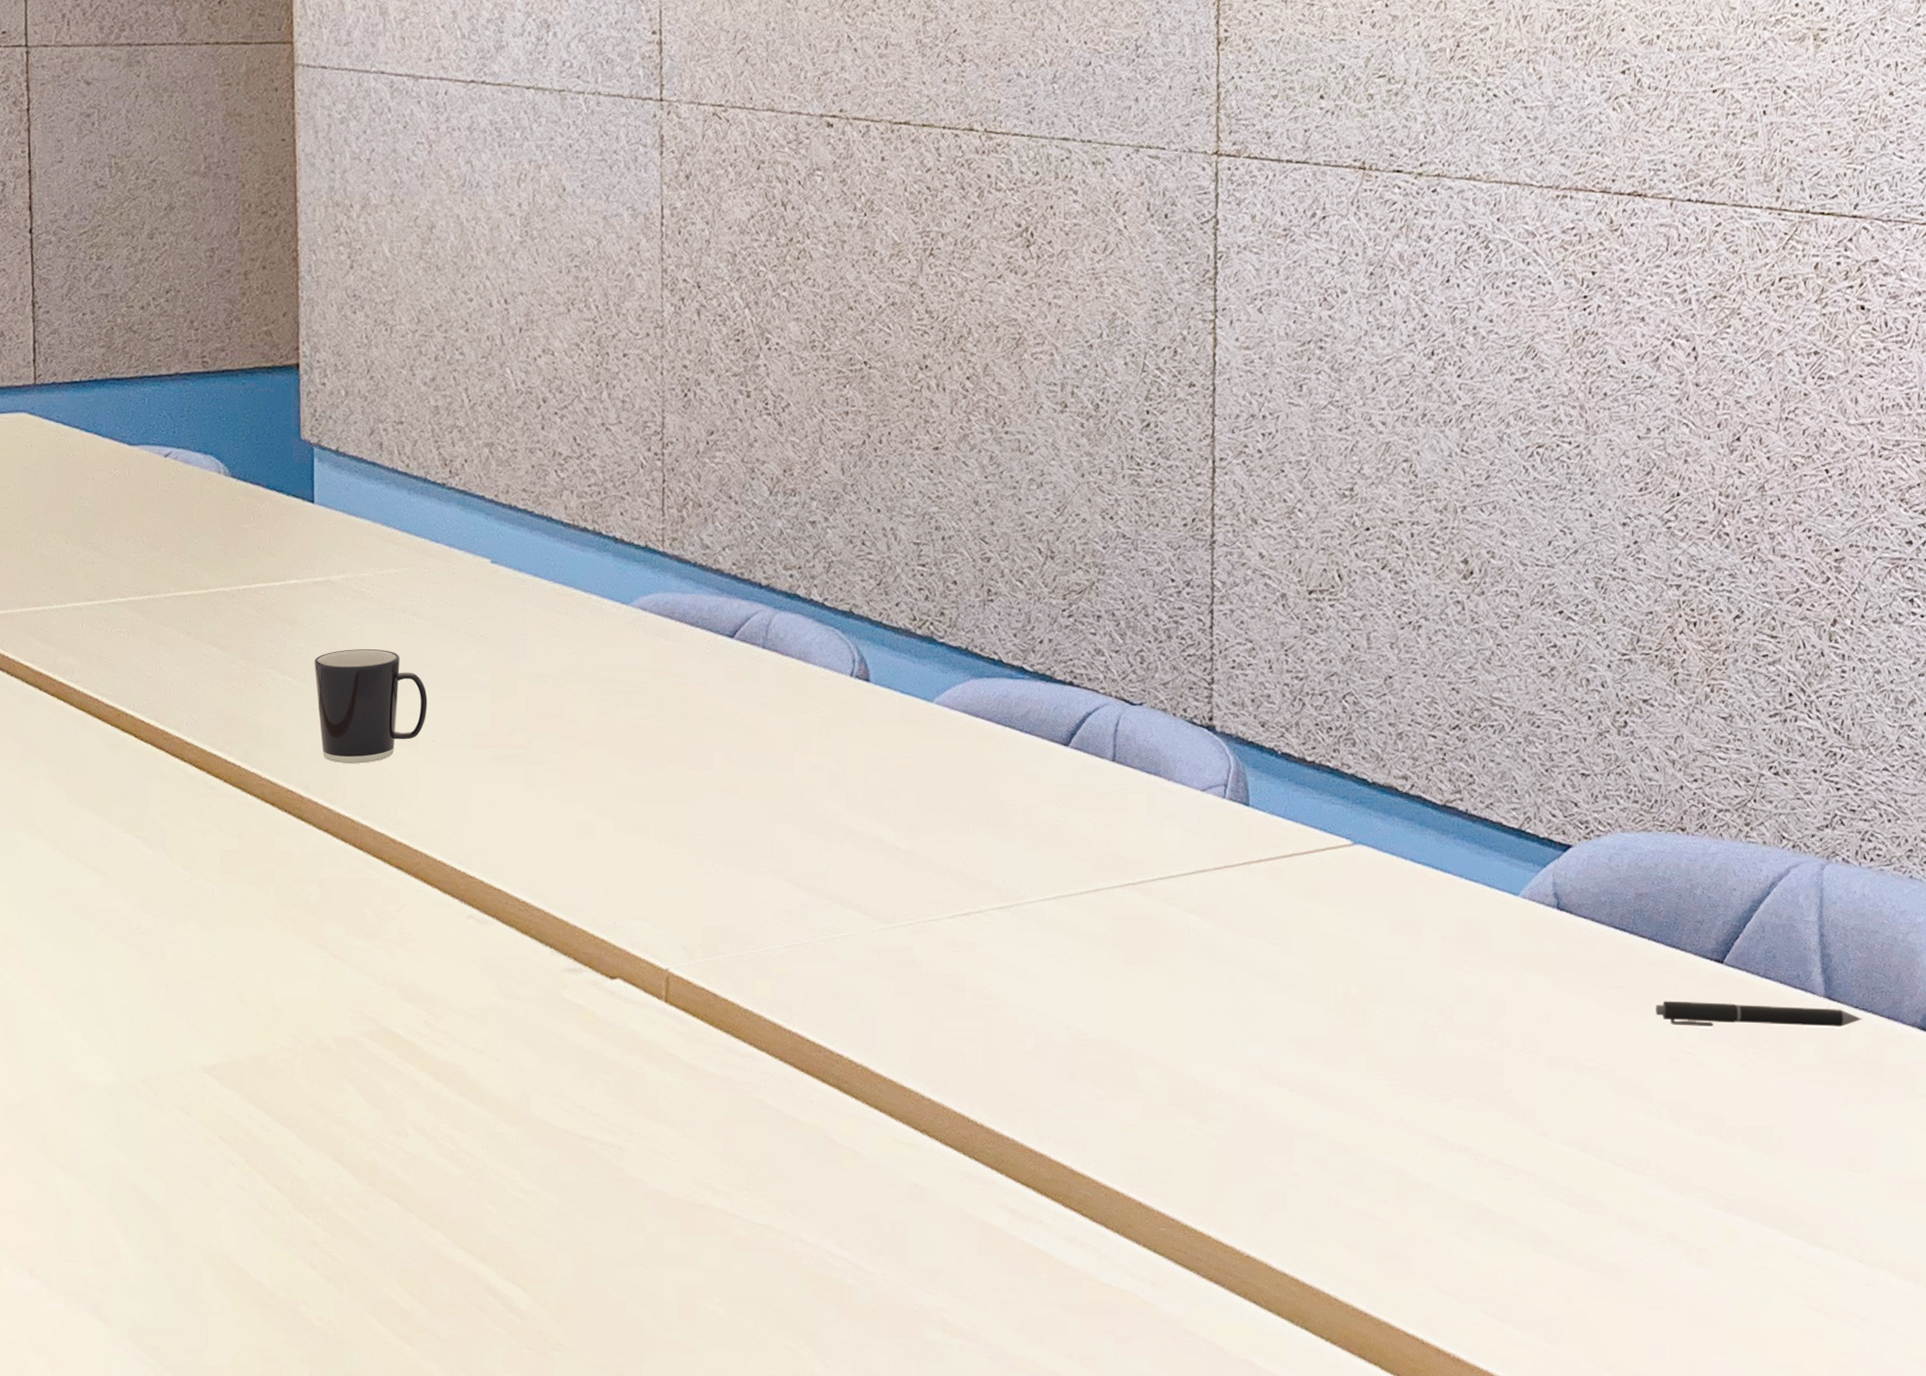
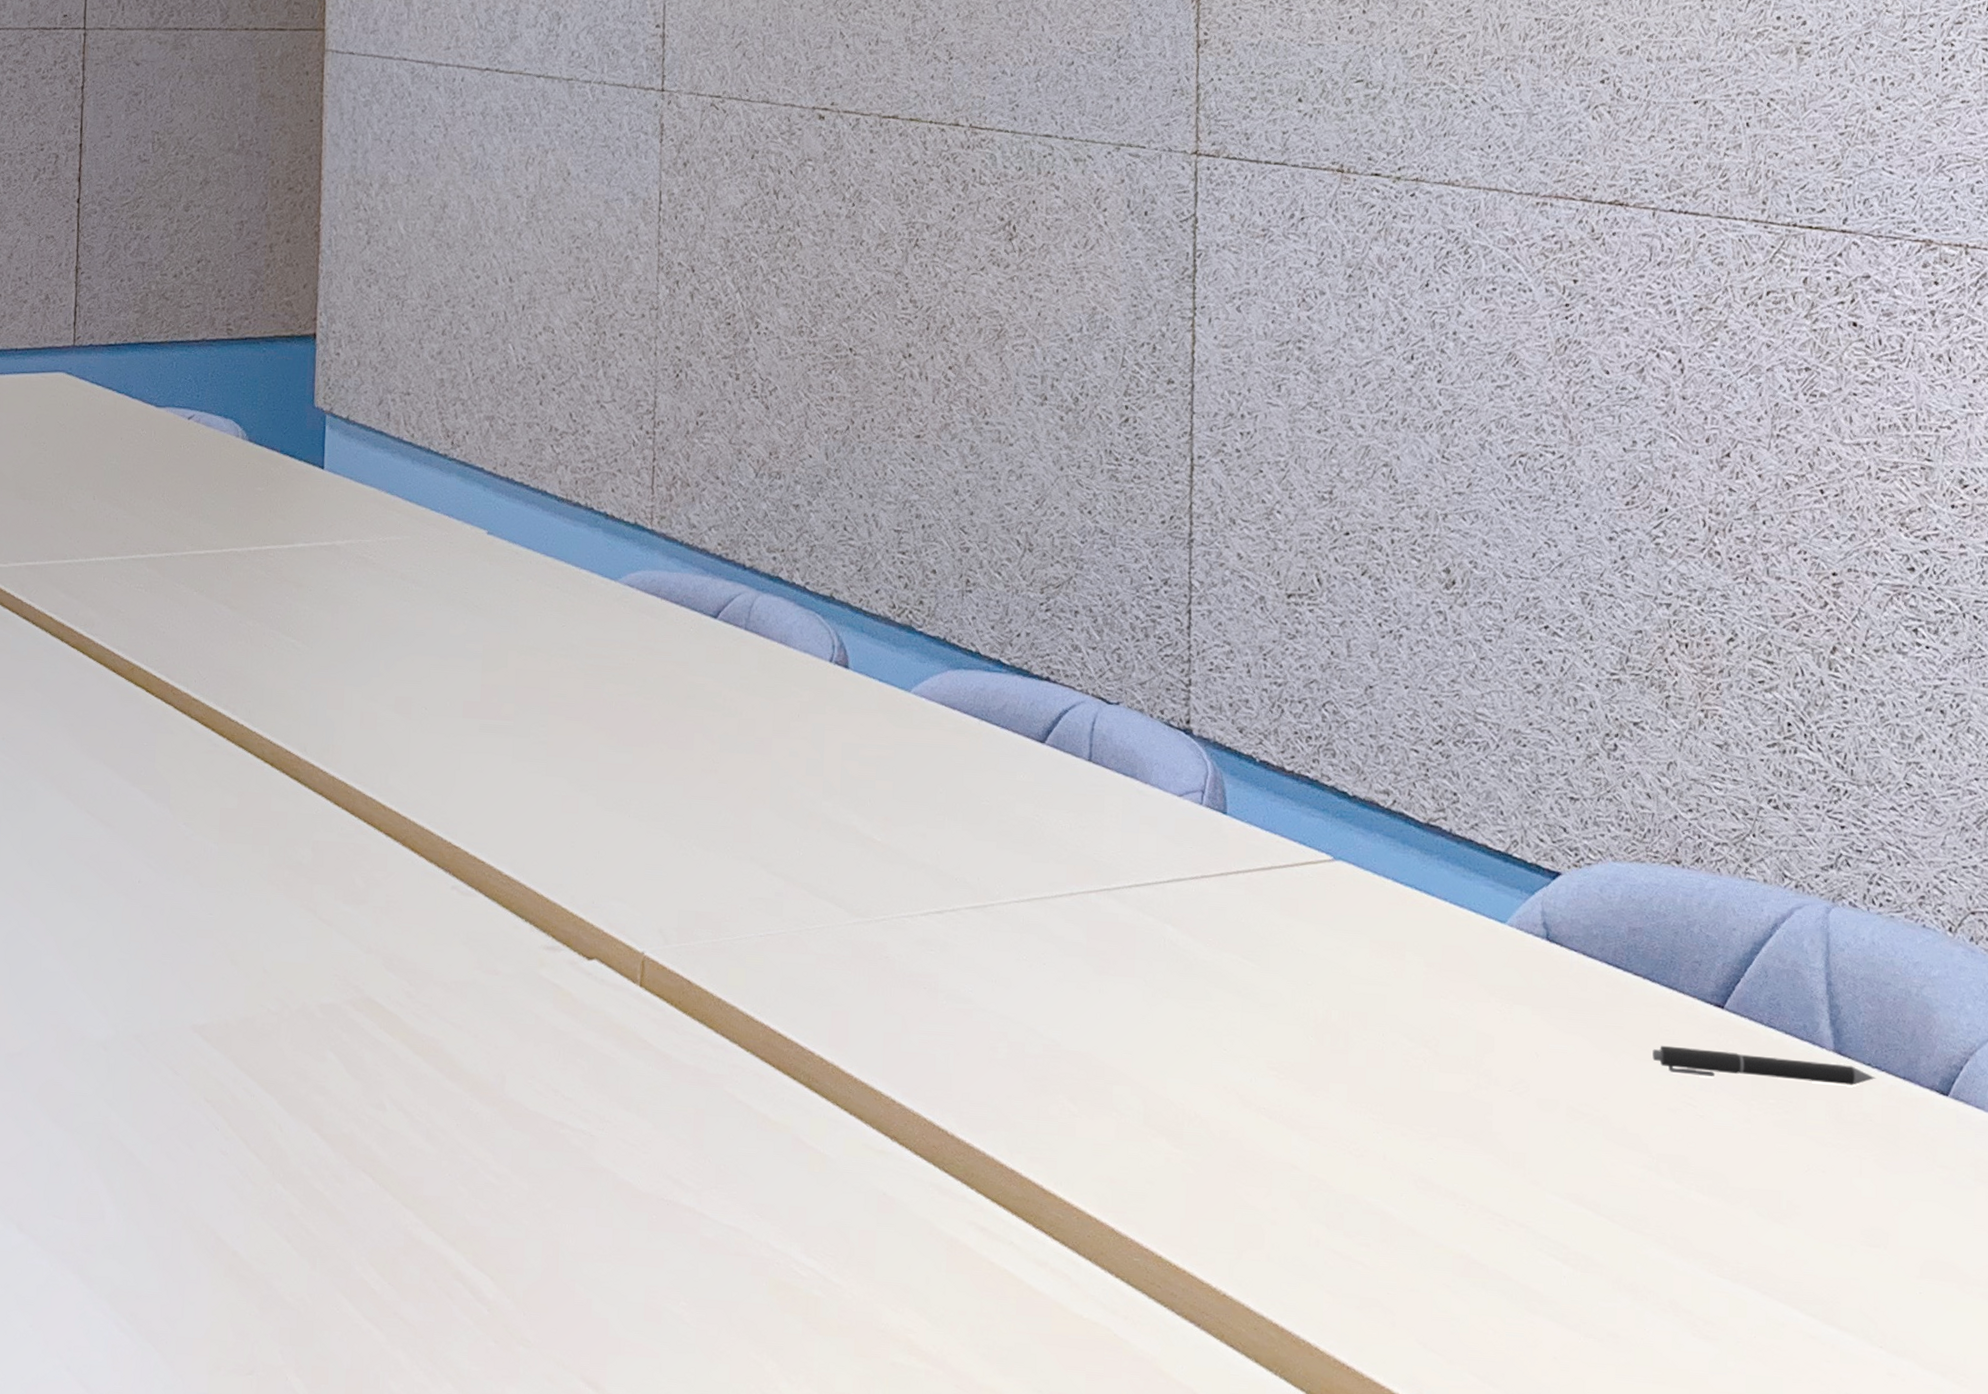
mug: present [314,649,428,763] -> none [316,613,422,728]

